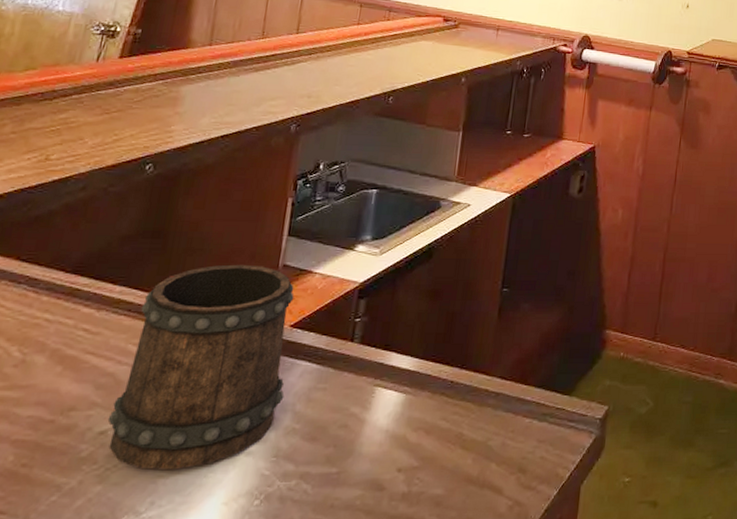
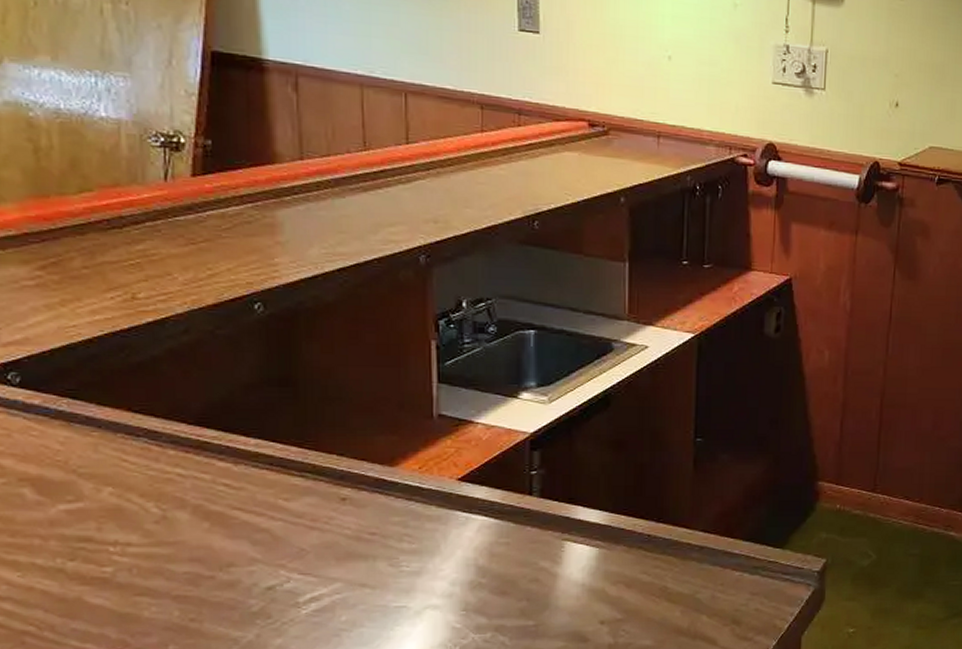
beer mug: present [107,264,294,470] -> none [273,414,464,624]

